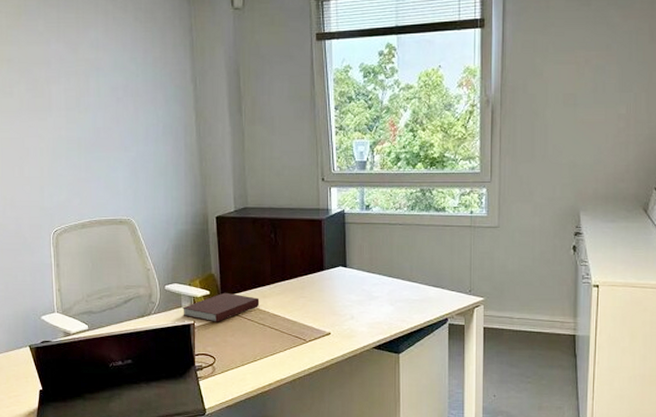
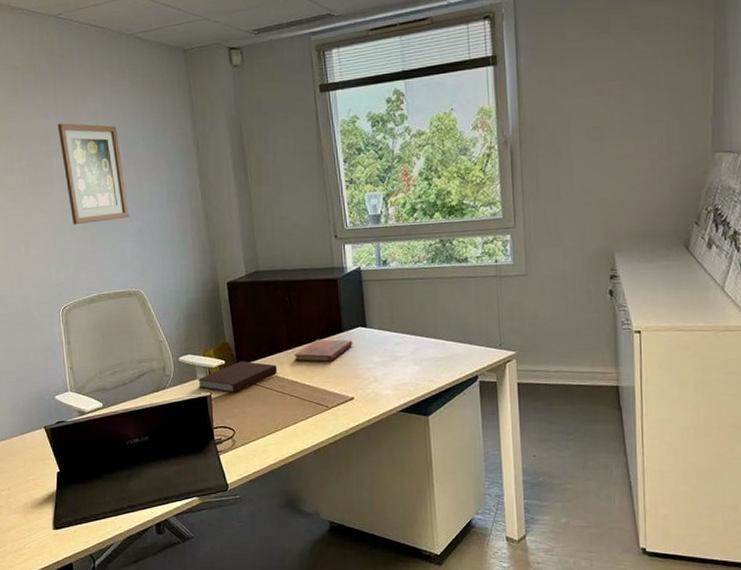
wall art: none [58,51,124,152] -> present [57,123,129,225]
diary: none [277,276,333,298] -> present [294,339,353,362]

